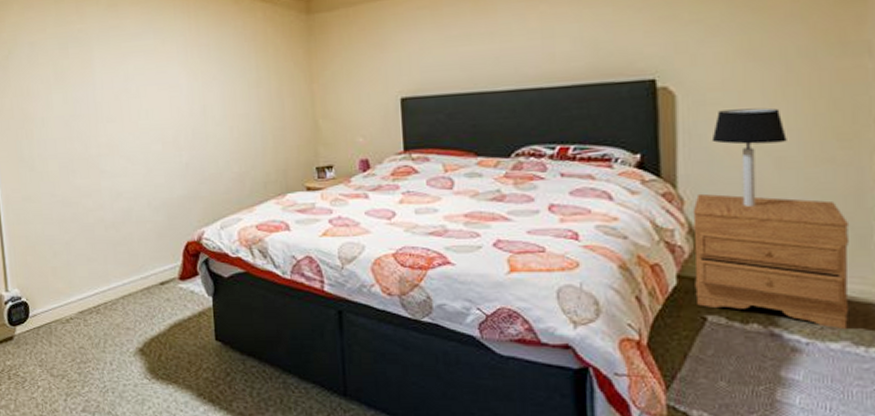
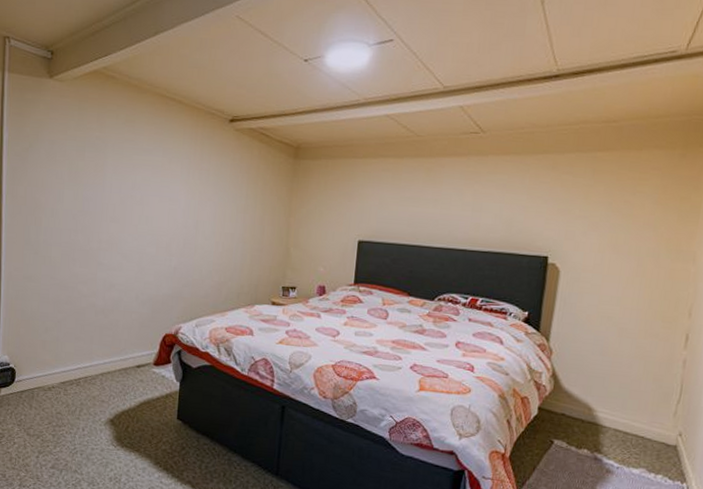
nightstand: present [692,193,850,330] -> none [548,347,660,461]
table lamp: present [711,108,787,207] -> none [579,287,630,362]

